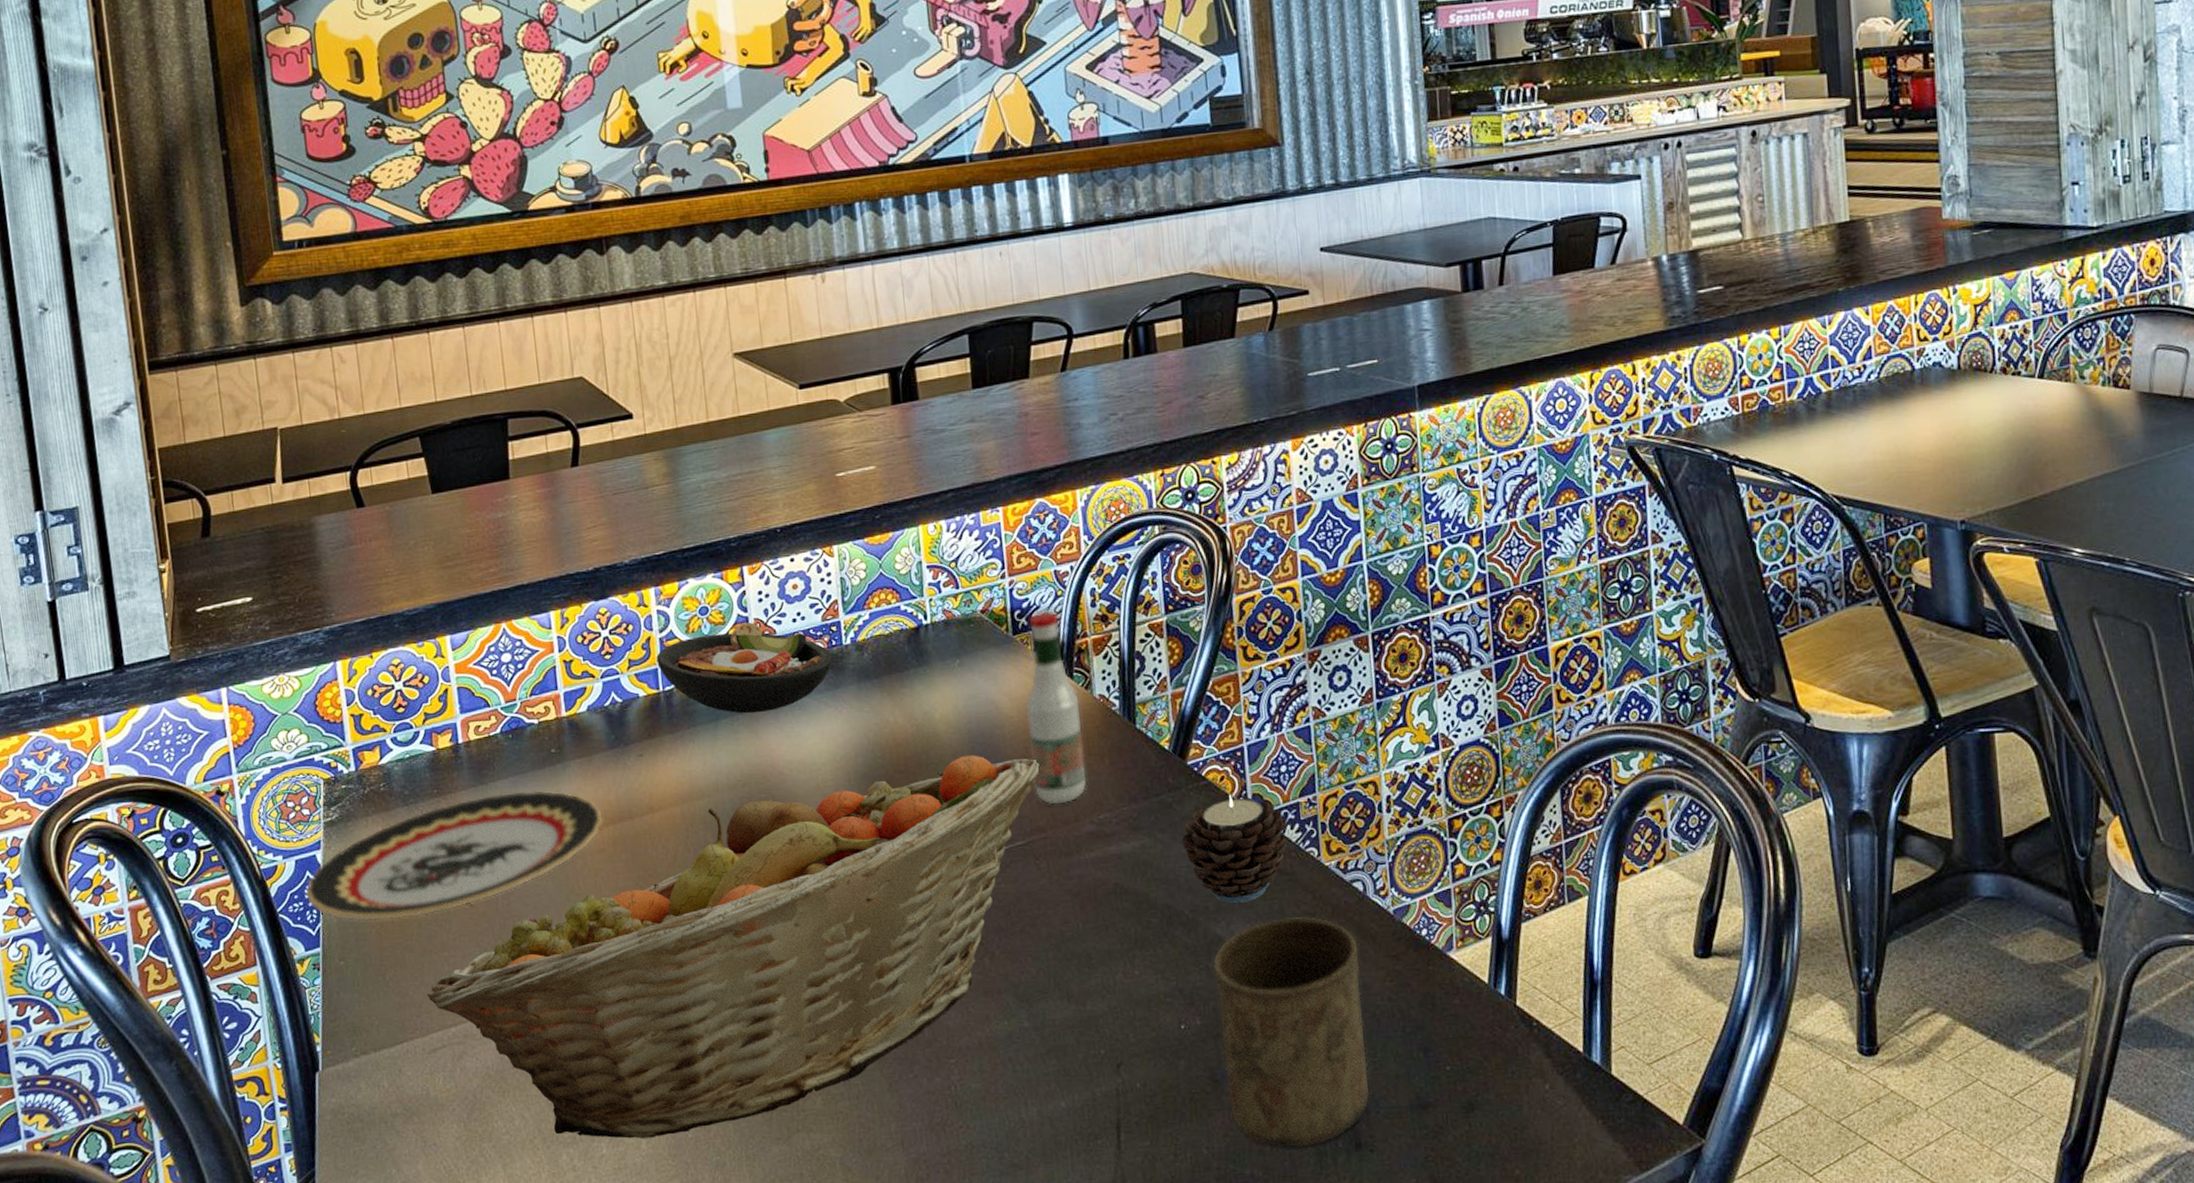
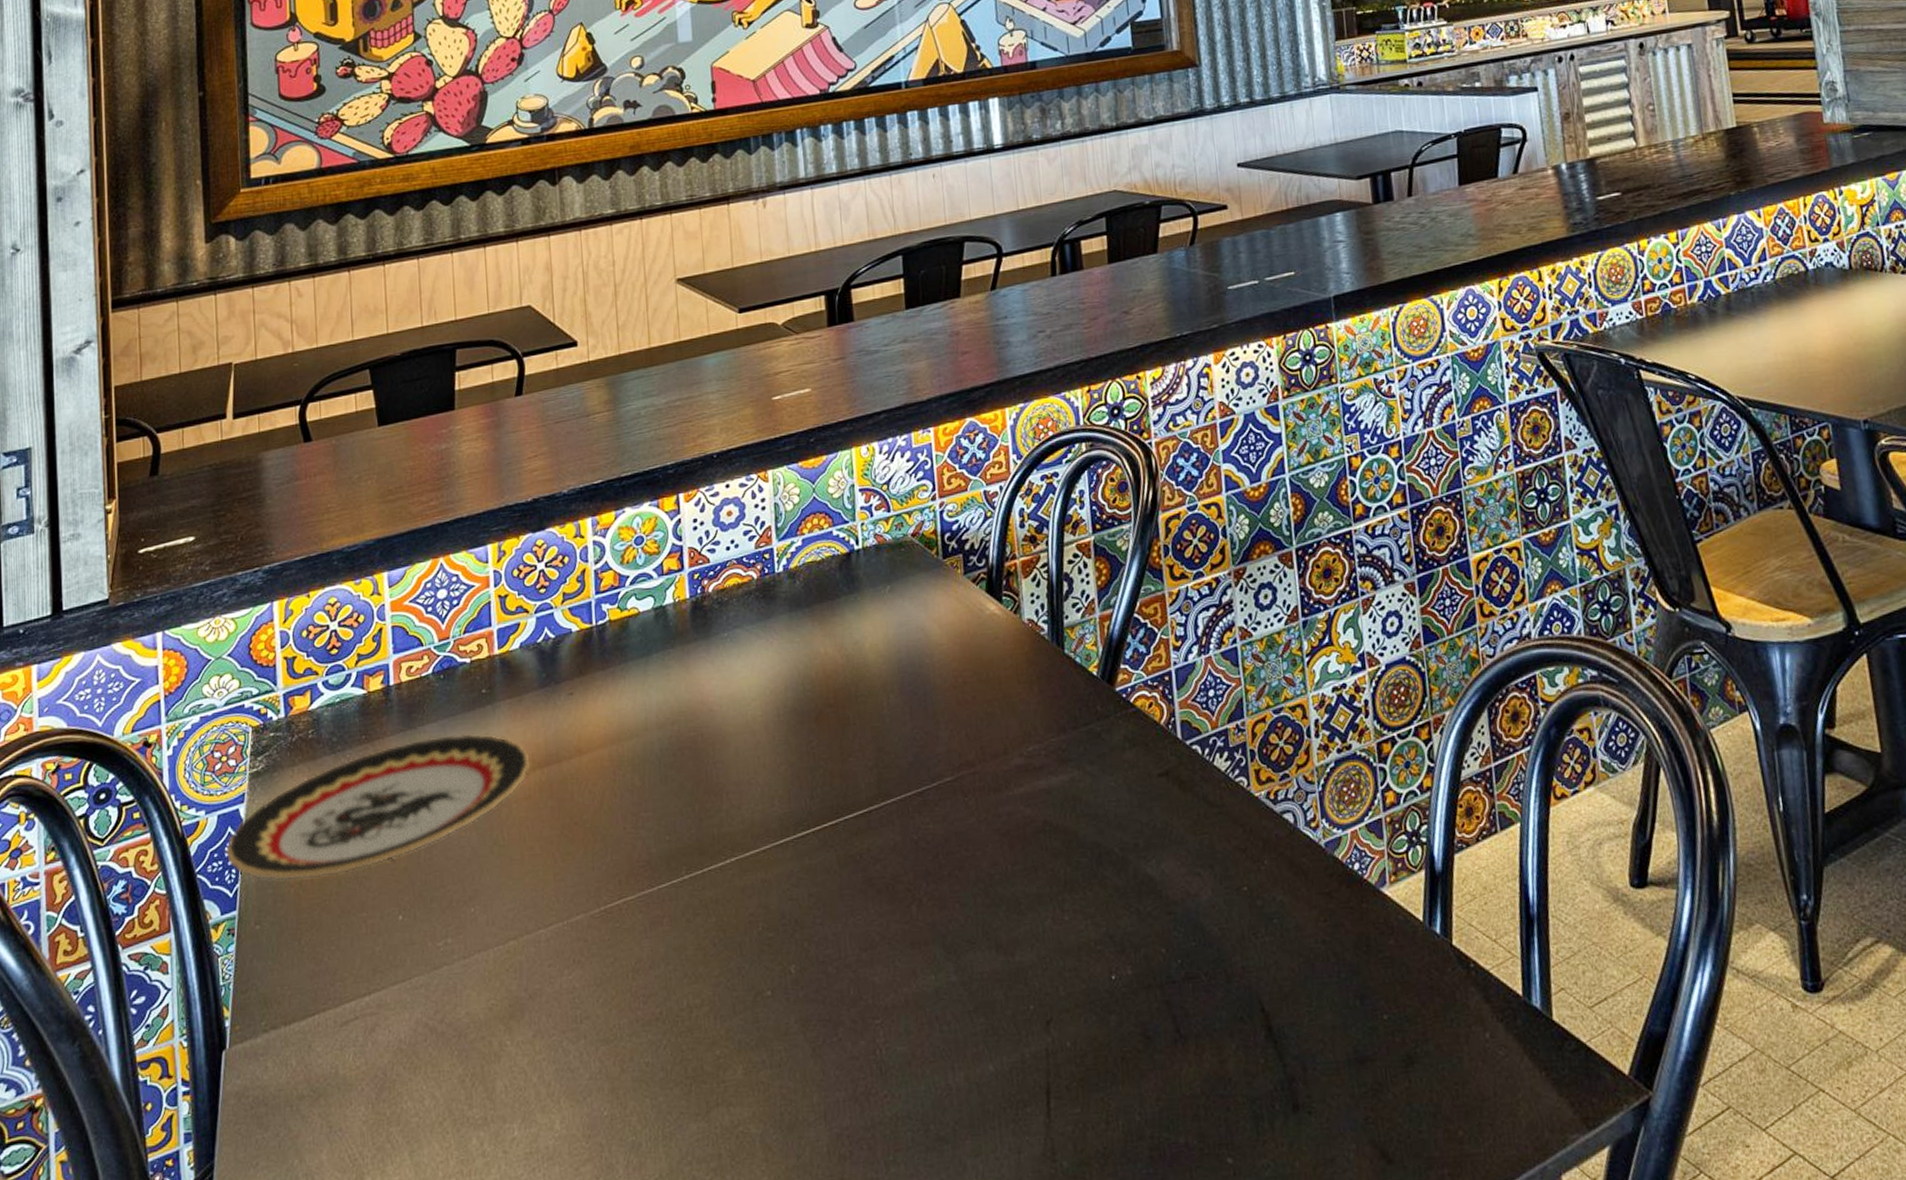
fruit basket: present [427,755,1040,1139] -> none [343,685,969,1118]
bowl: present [656,622,833,714] -> none [591,551,765,647]
tabasco sauce: present [1026,610,1087,805] -> none [956,532,1016,737]
candle: present [1181,794,1287,903] -> none [1110,722,1216,839]
cup: present [1212,917,1370,1148] -> none [1143,852,1306,1111]

